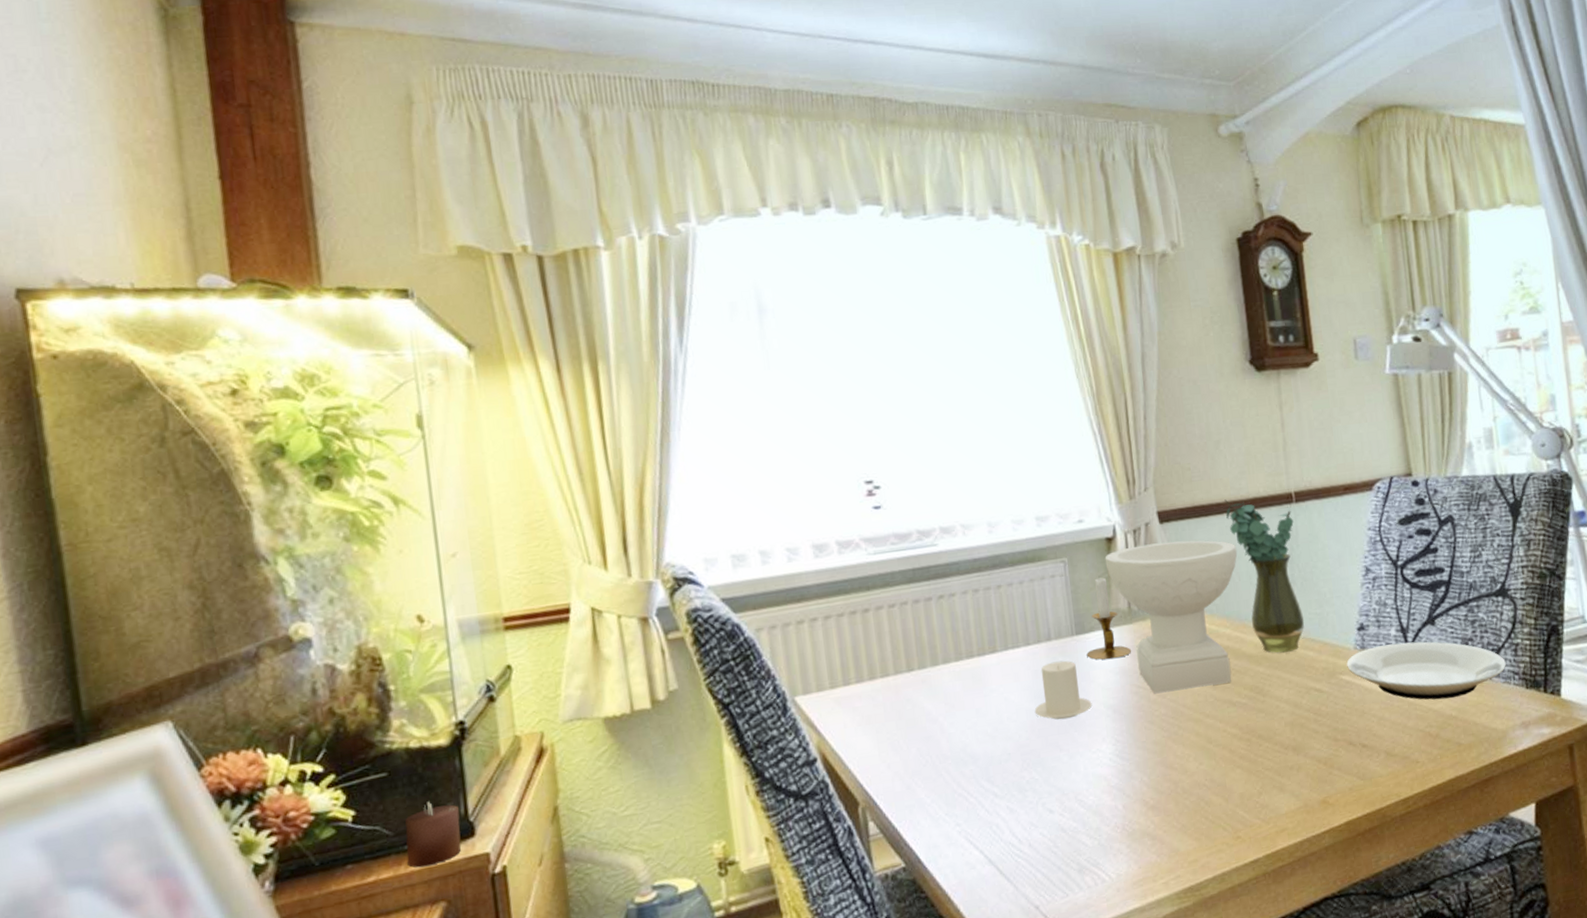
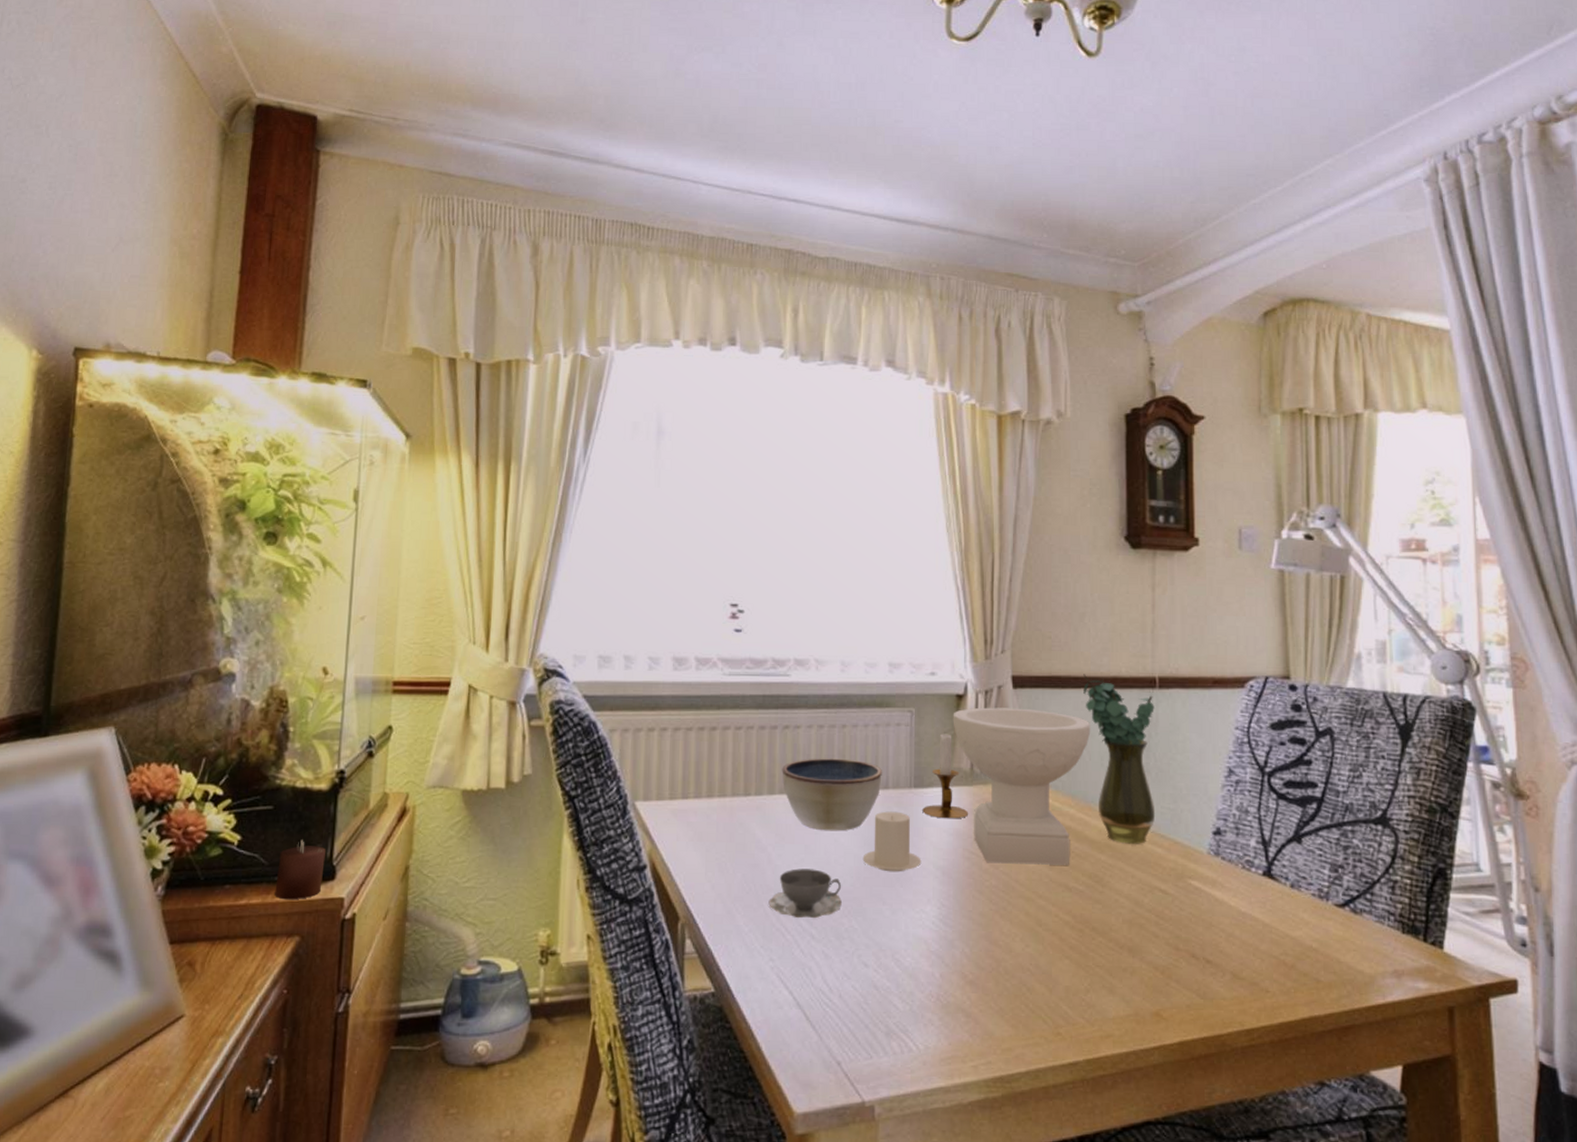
bowl: none [942,617,1043,693] -> present [782,758,882,831]
teacup: none [947,730,1020,781] -> present [768,868,842,919]
plate: present [1346,641,1506,700] -> none [1197,855,1381,927]

